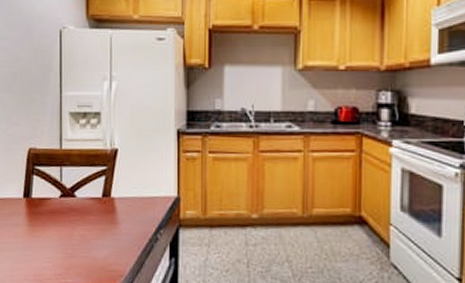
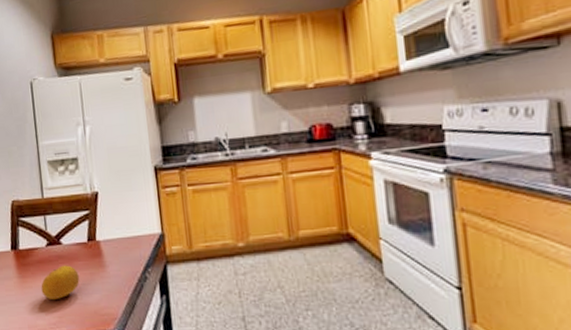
fruit: none [50,218,90,252] -> present [41,265,79,301]

